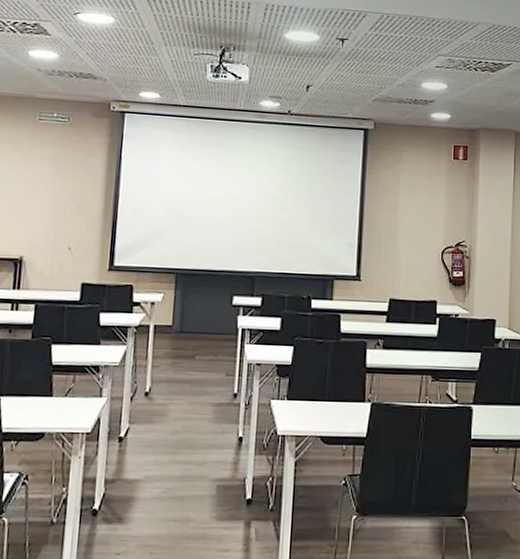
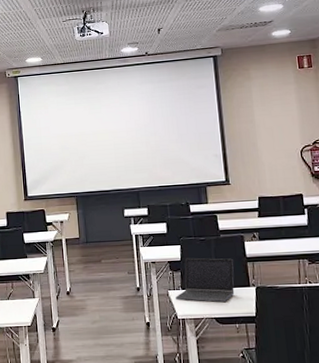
laptop computer: none [278,362,352,418] -> present [176,258,235,302]

